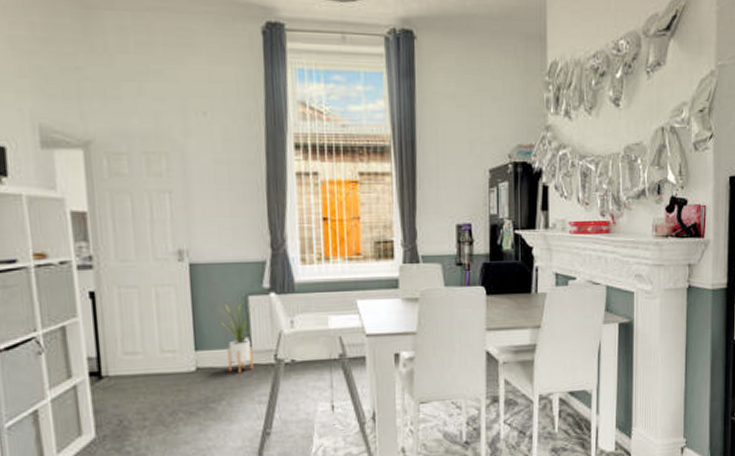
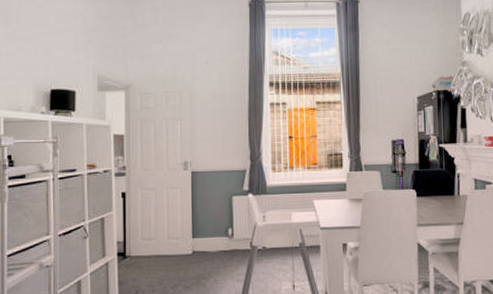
house plant: present [218,297,256,372] -> none [210,197,238,256]

